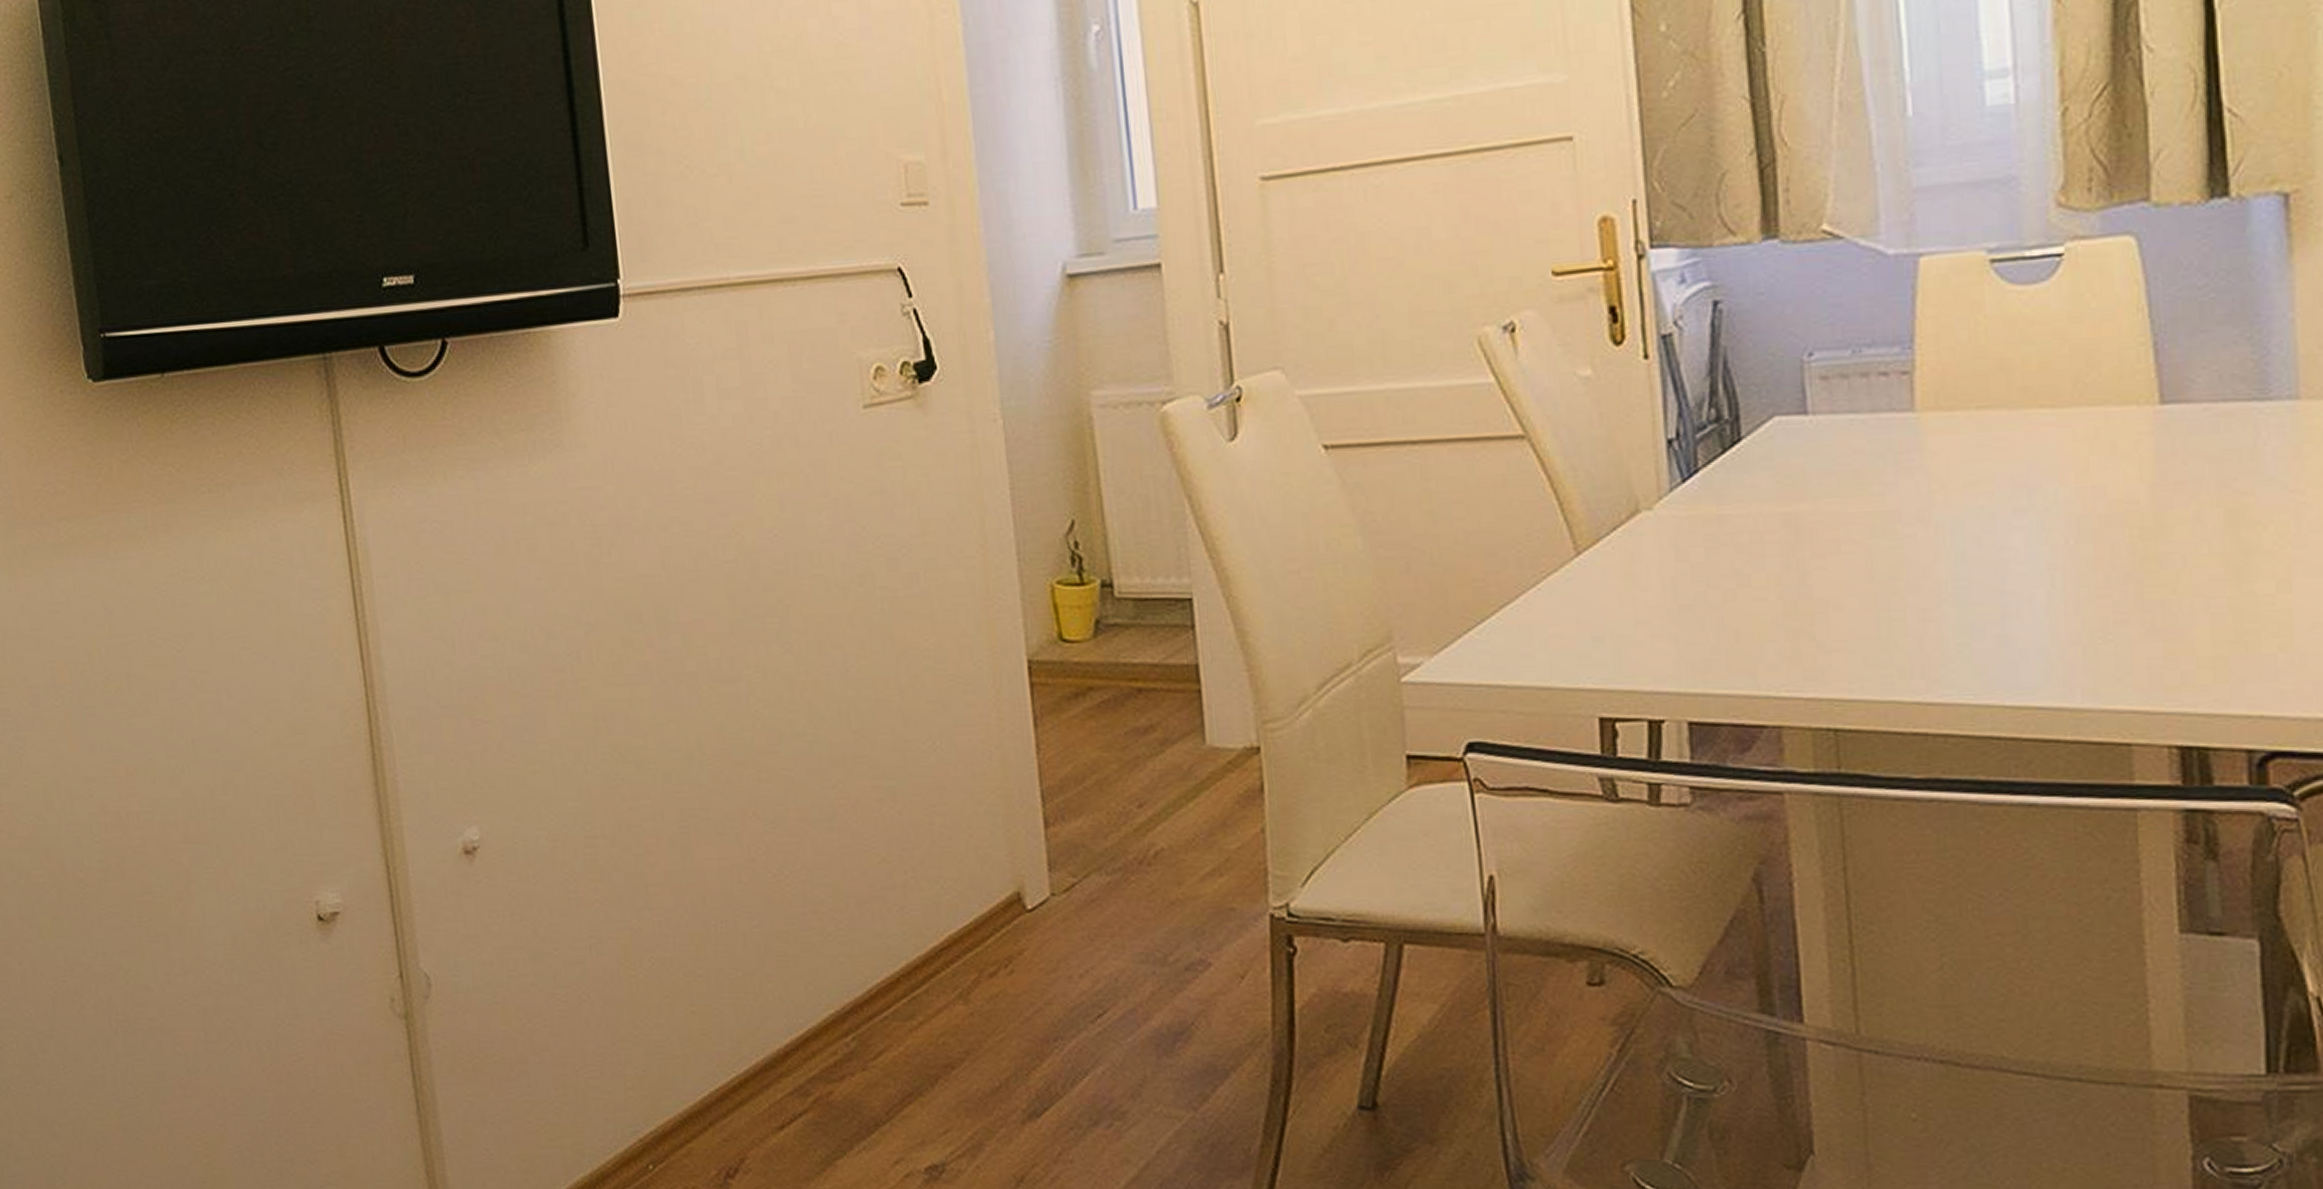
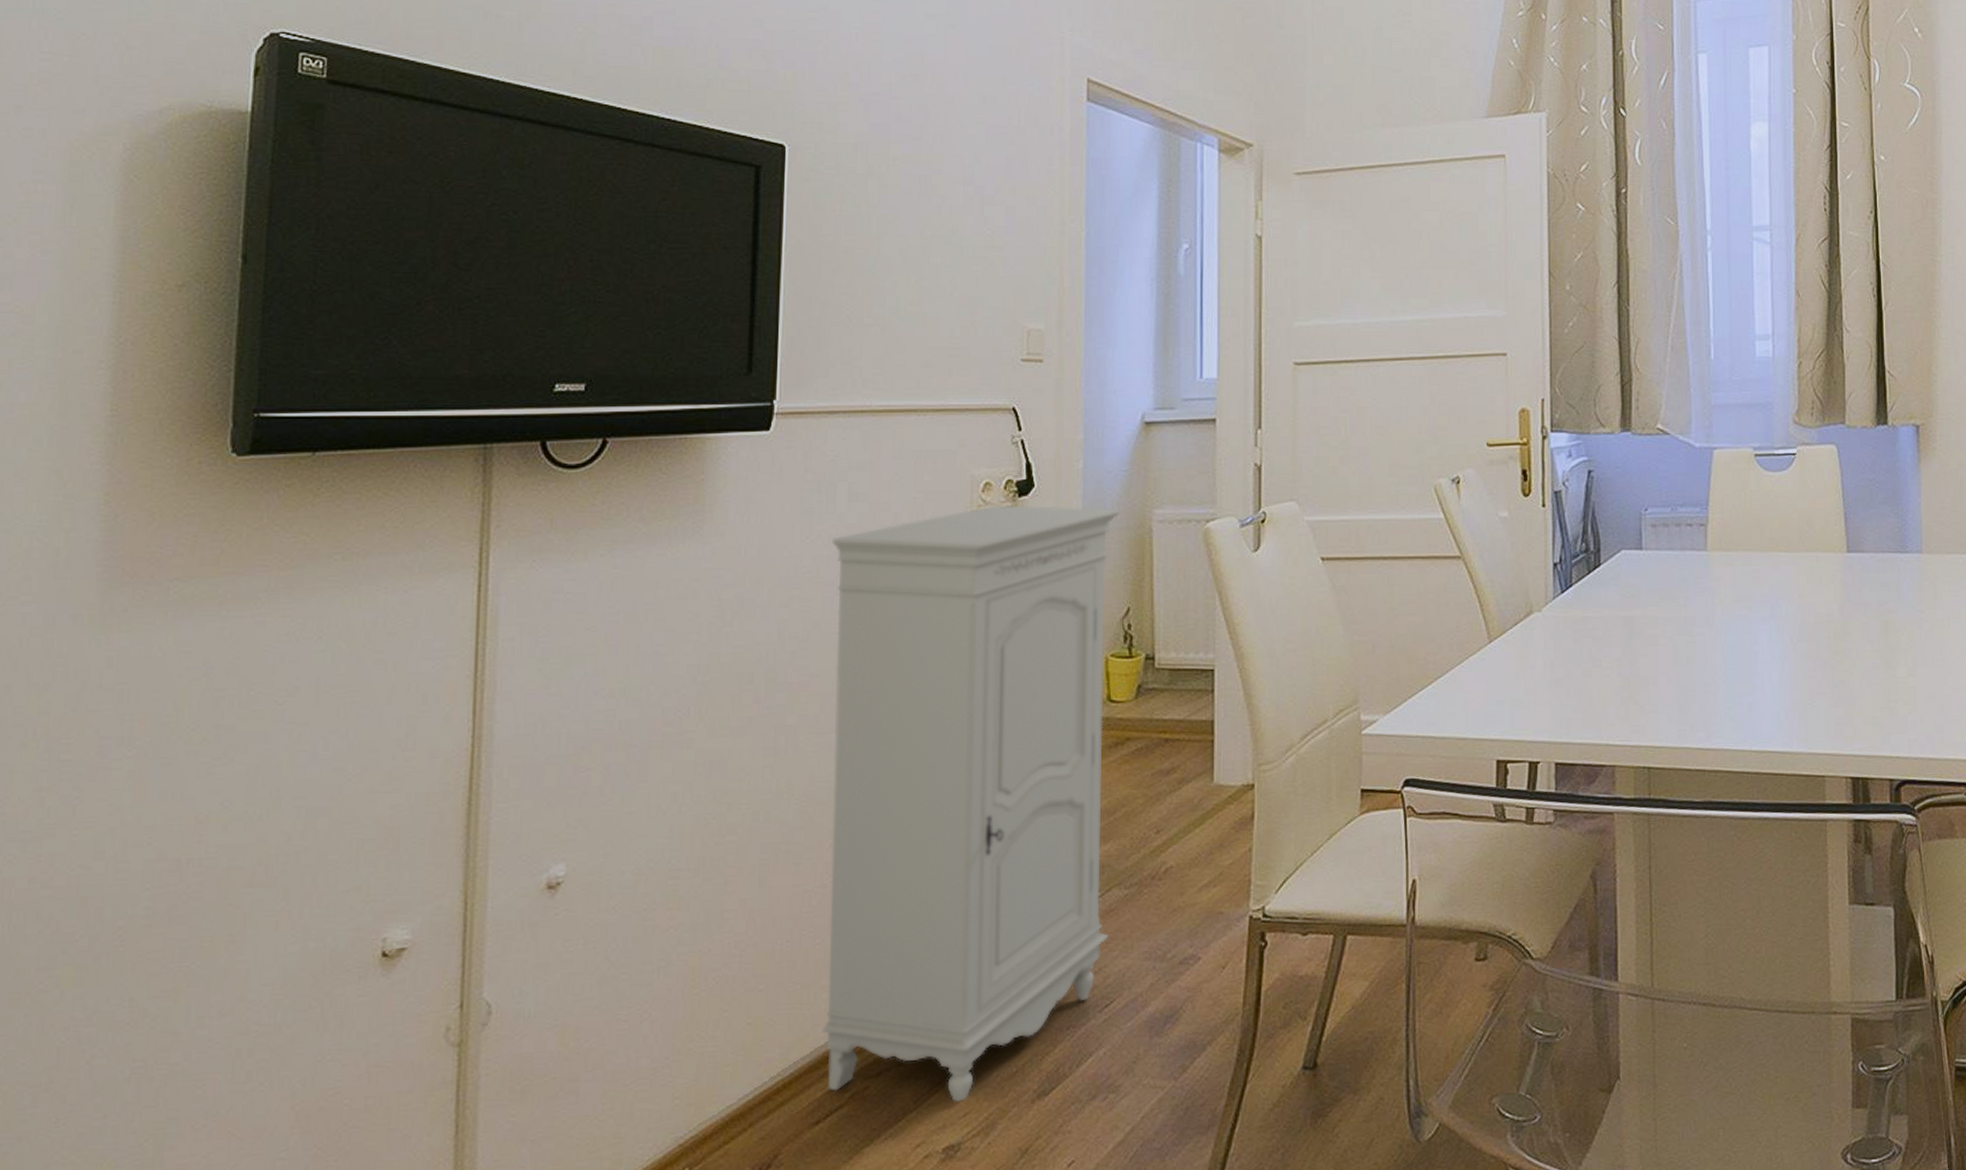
storage cabinet: none [707,392,1093,1116] -> present [821,504,1122,1102]

